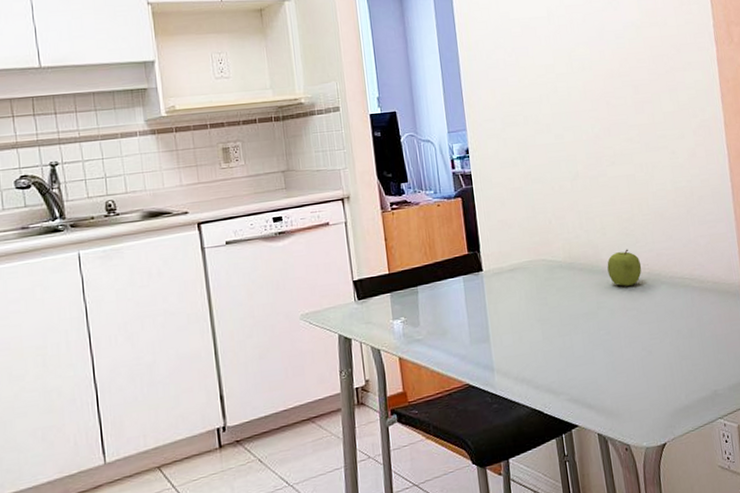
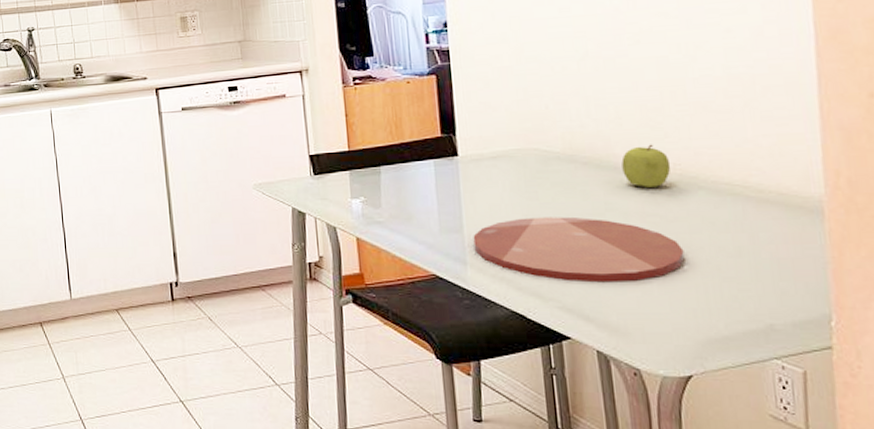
plate: none [498,317,656,376] -> present [473,216,685,283]

